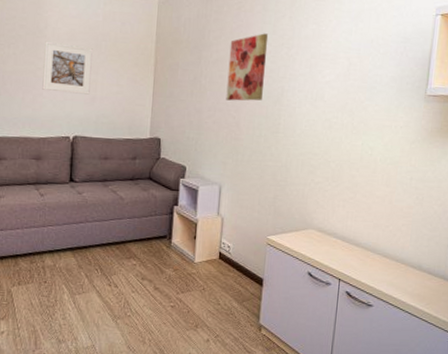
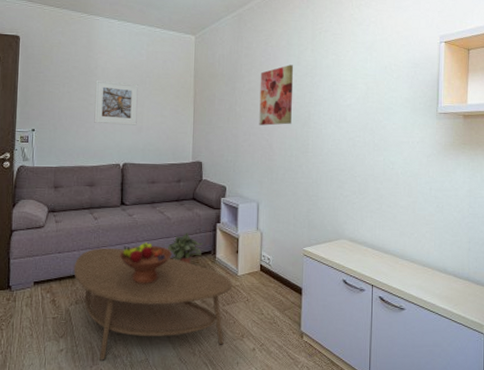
coffee table: none [16,226,188,345] -> present [73,247,233,361]
fruit bowl: none [66,223,125,268] -> present [119,242,173,284]
potted plant: none [119,215,158,248] -> present [167,233,203,264]

